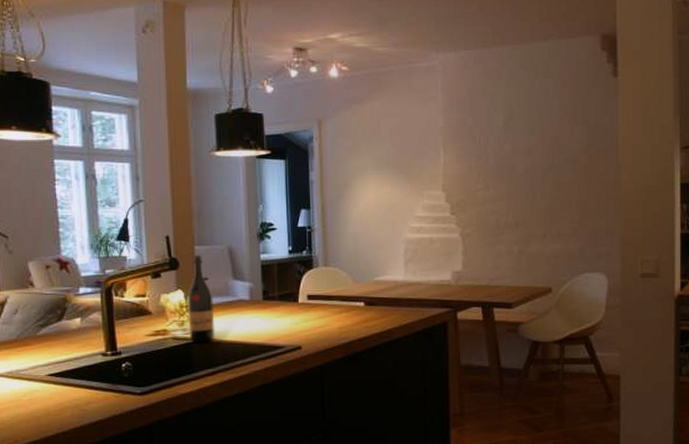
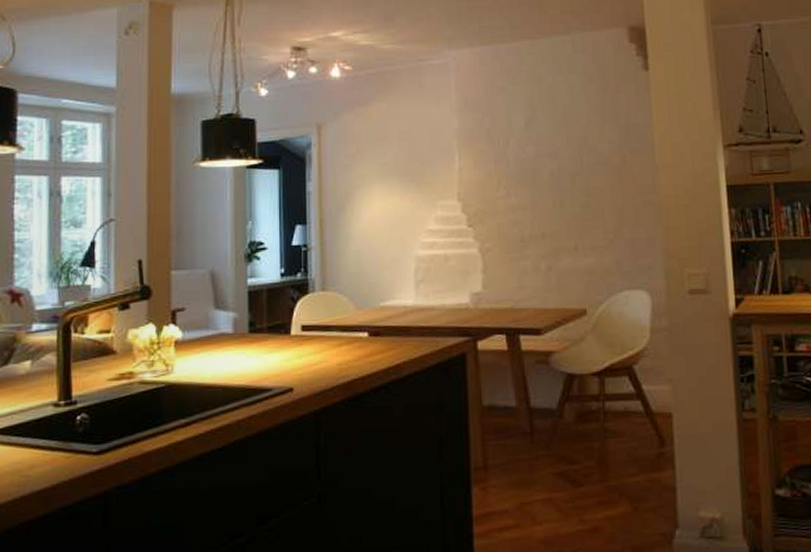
wine bottle: present [187,255,215,343] -> none [159,281,191,387]

